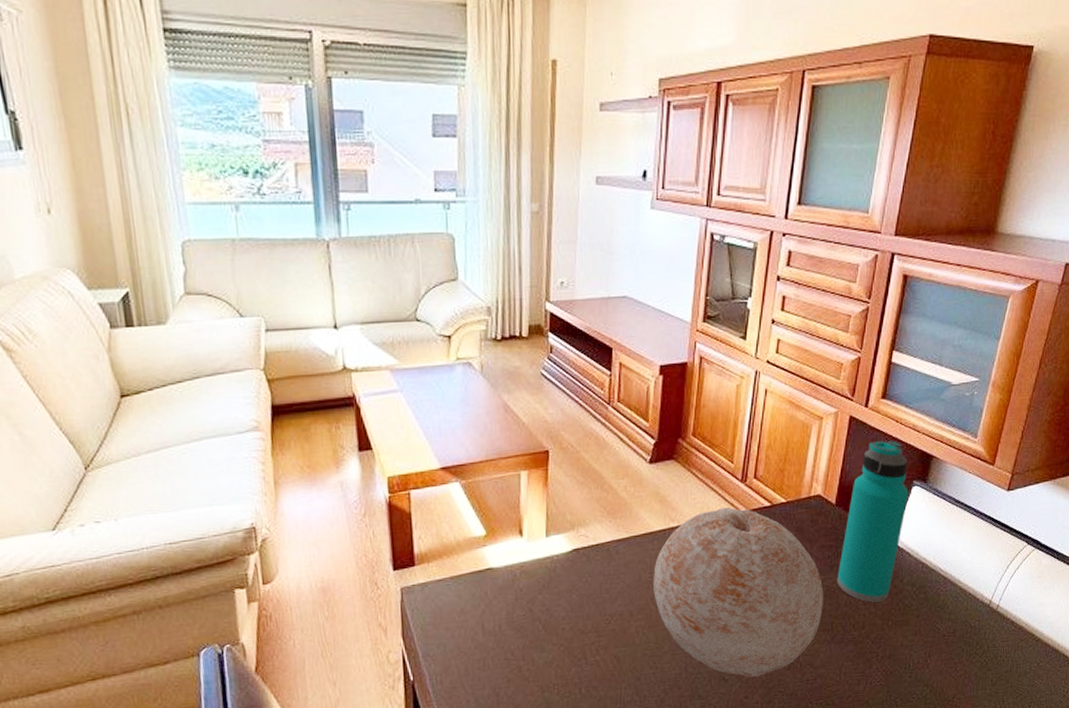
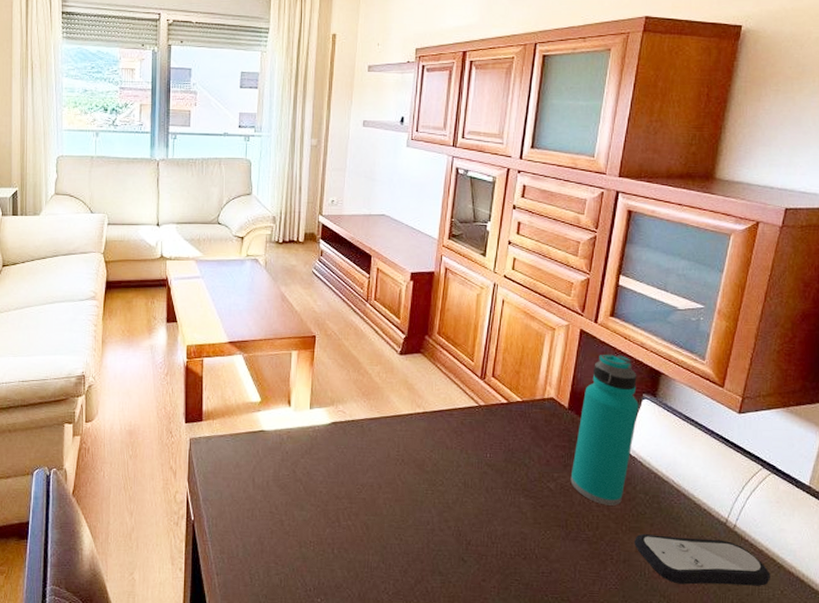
decorative ball: present [653,507,824,677] -> none [400,400,558,562]
remote control: none [900,621,1029,672] -> present [635,533,770,586]

